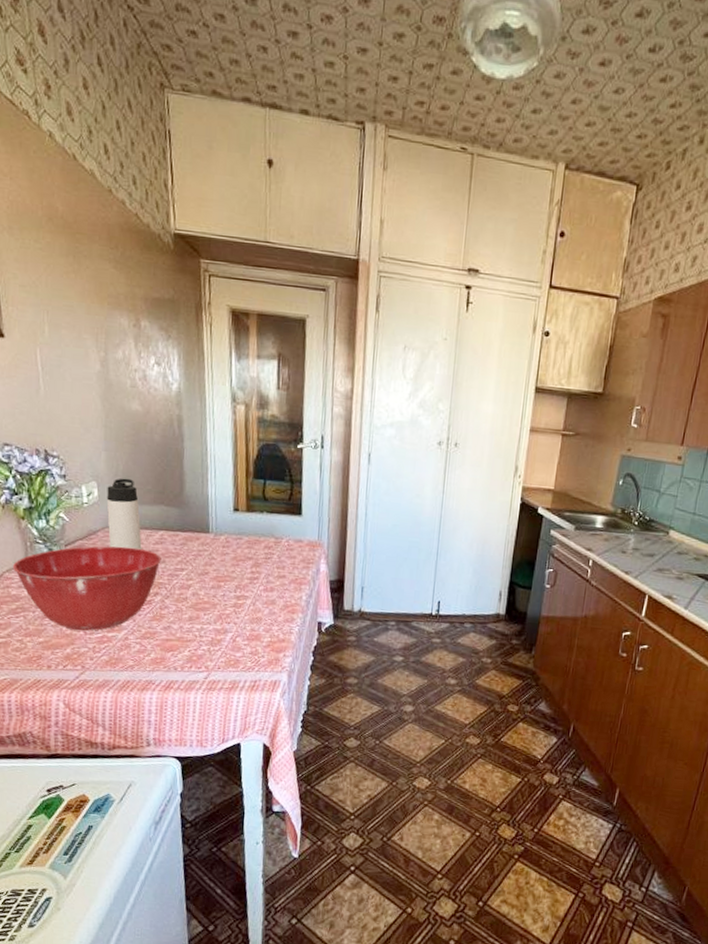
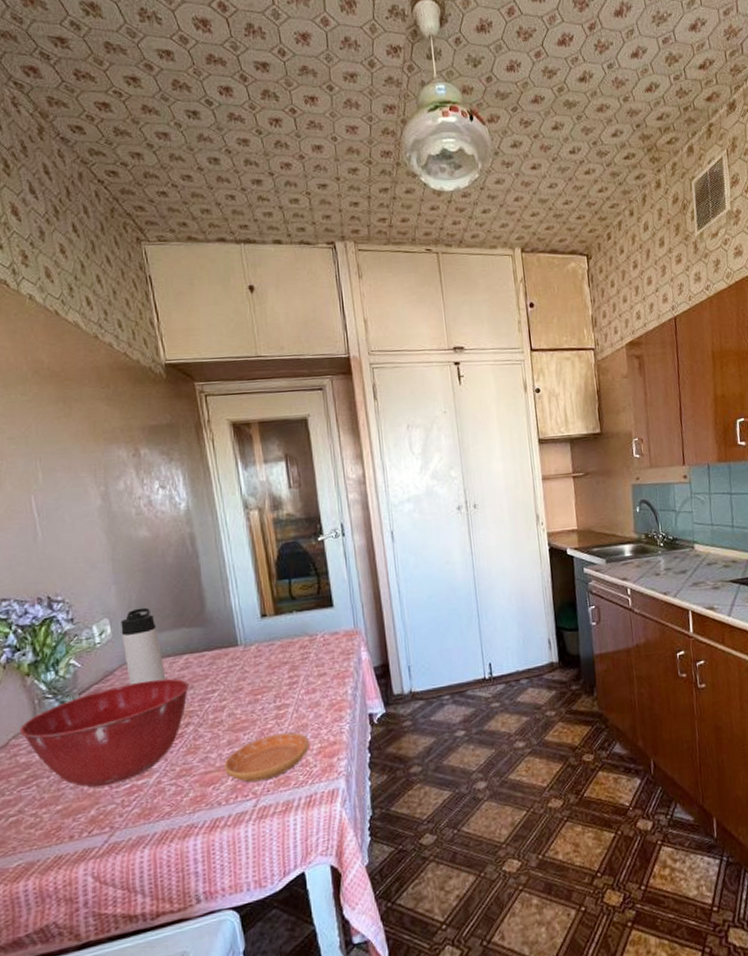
saucer: none [184,620,261,659] -> present [224,732,309,783]

